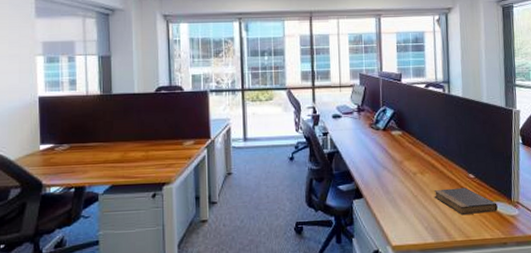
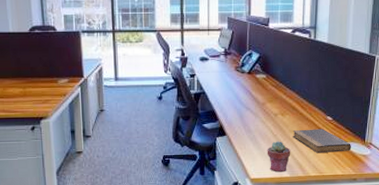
potted succulent: none [408,202,434,238] -> present [267,141,291,172]

